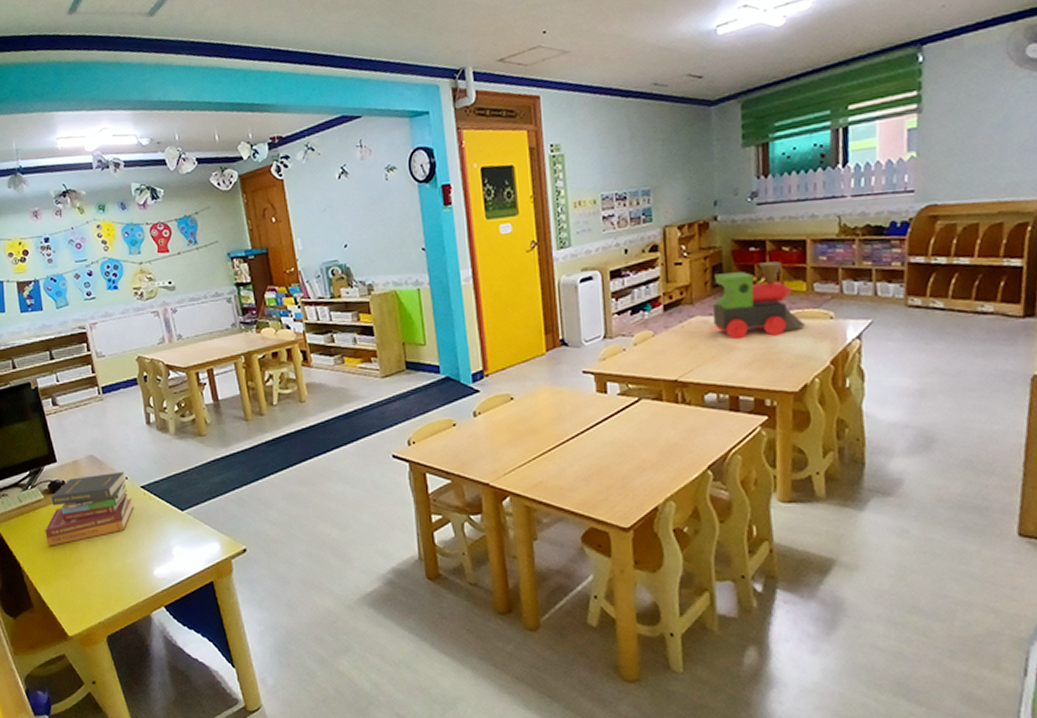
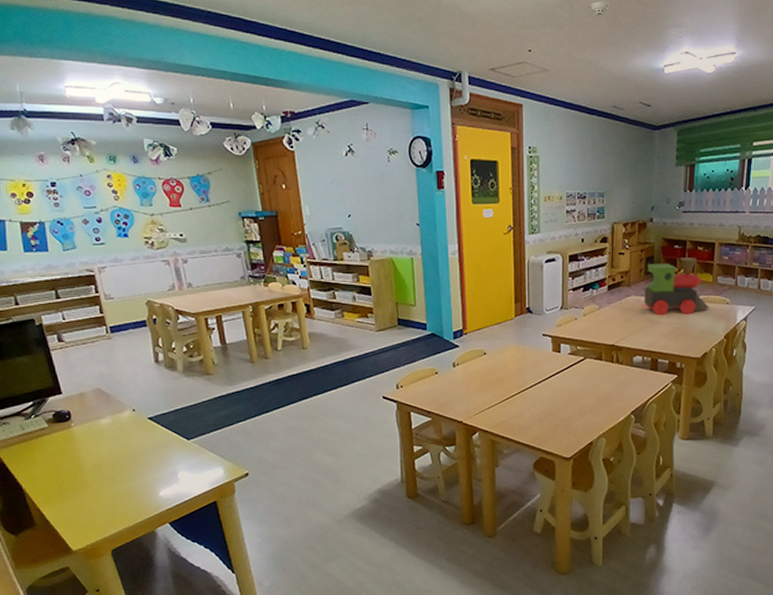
books: present [45,471,134,546] -> none [49,404,141,471]

